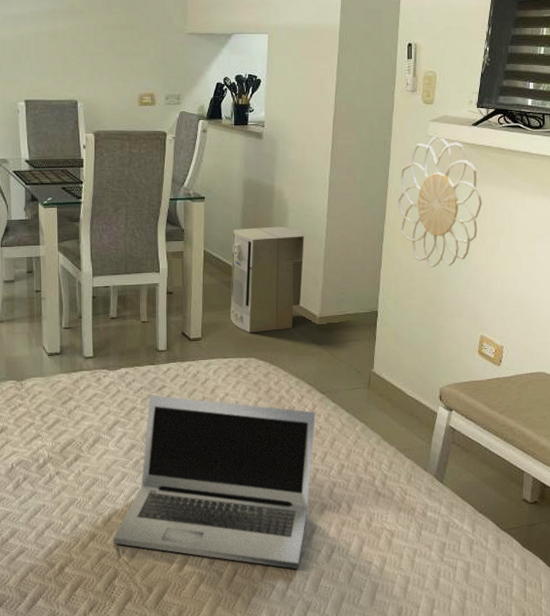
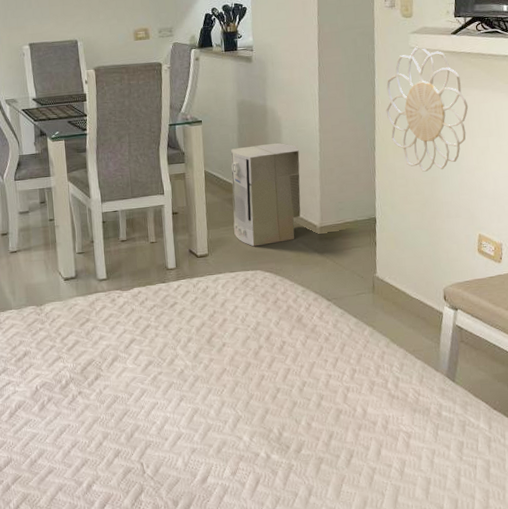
laptop: present [114,395,316,569] -> none [137,312,324,476]

